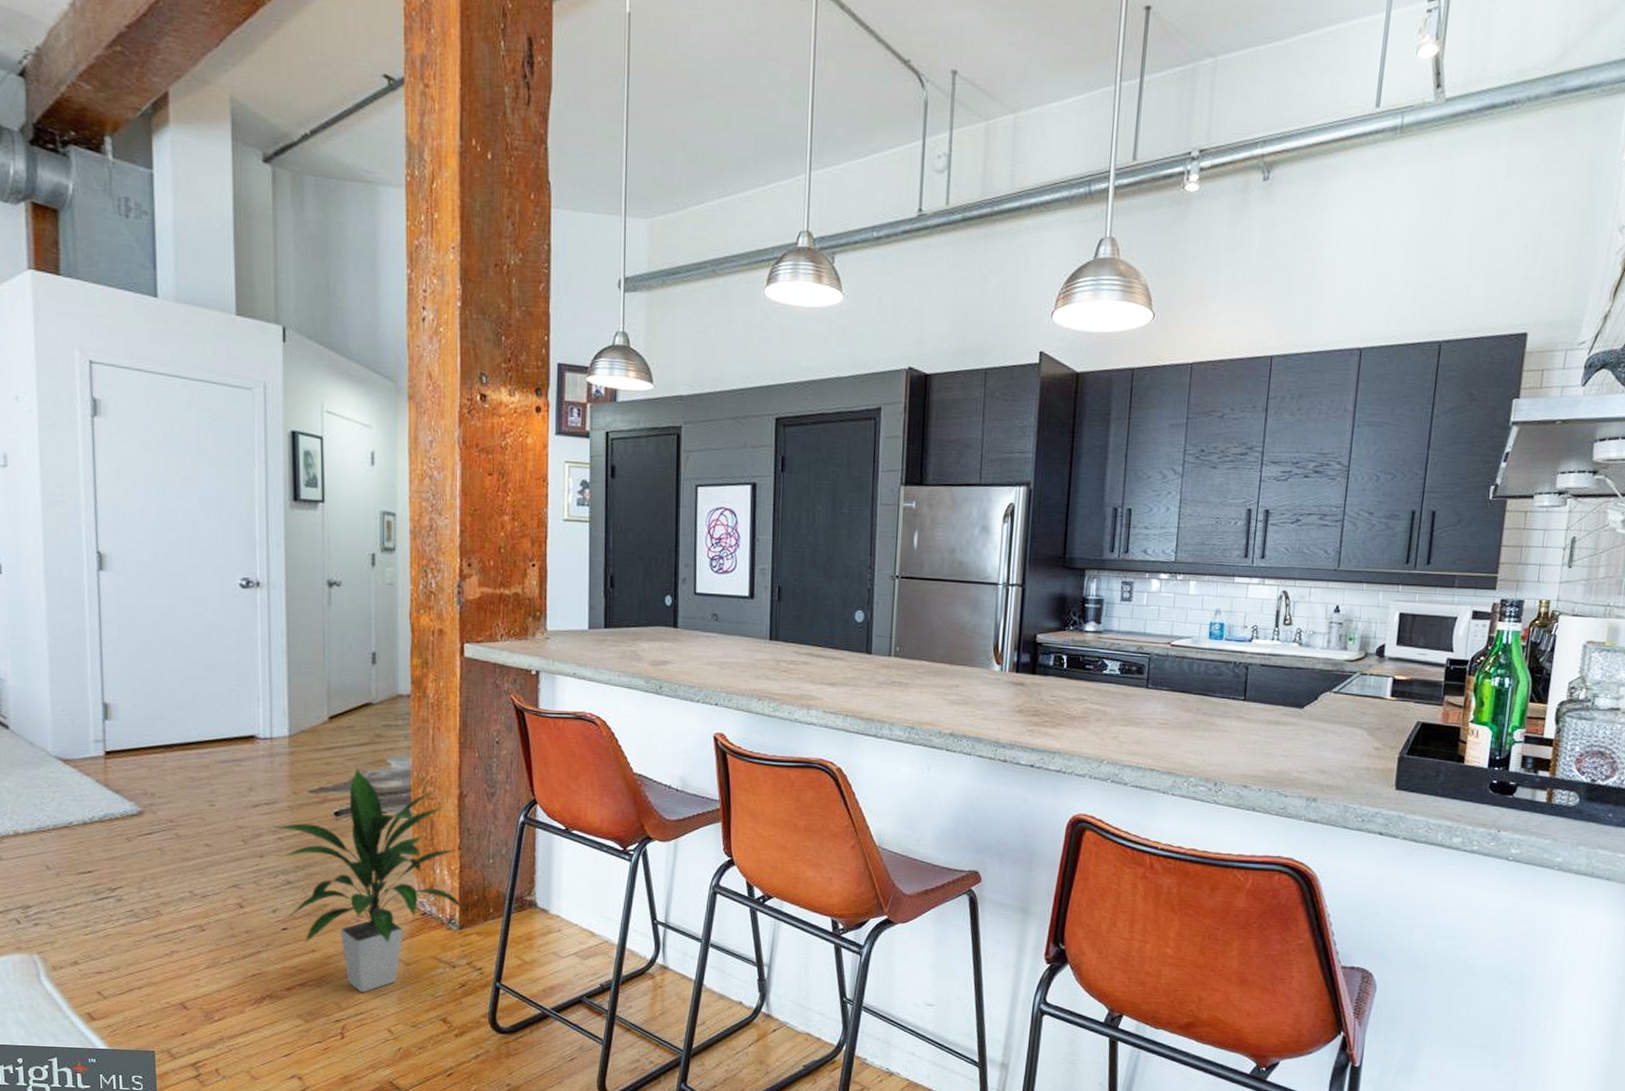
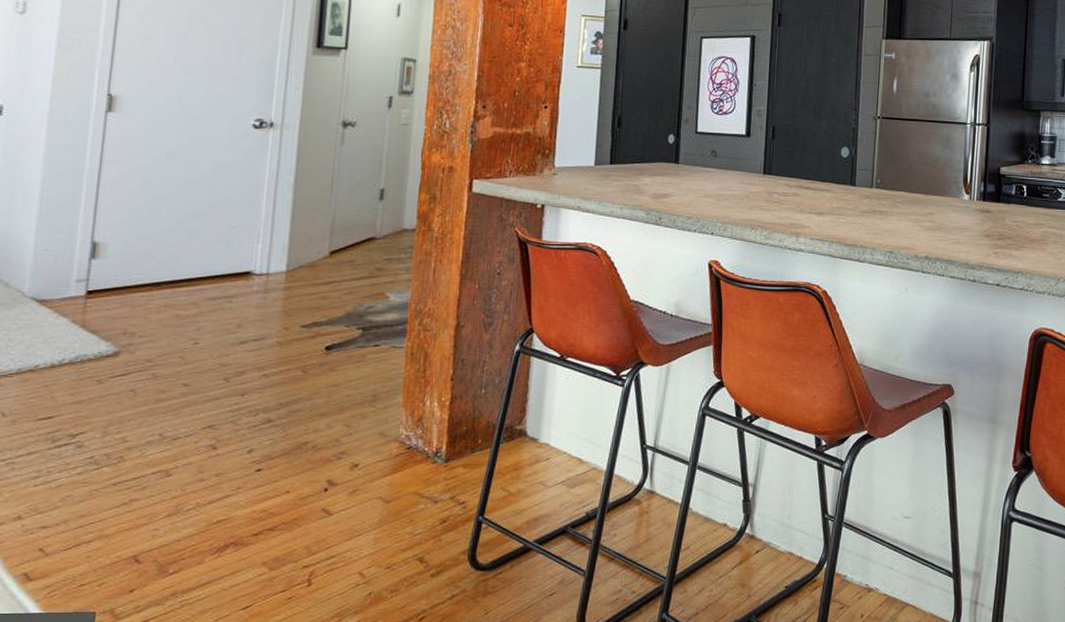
indoor plant: present [274,767,470,992] -> none [259,301,457,534]

